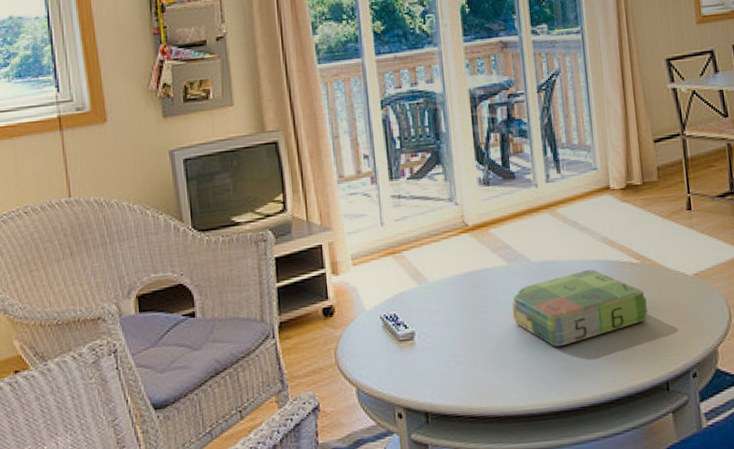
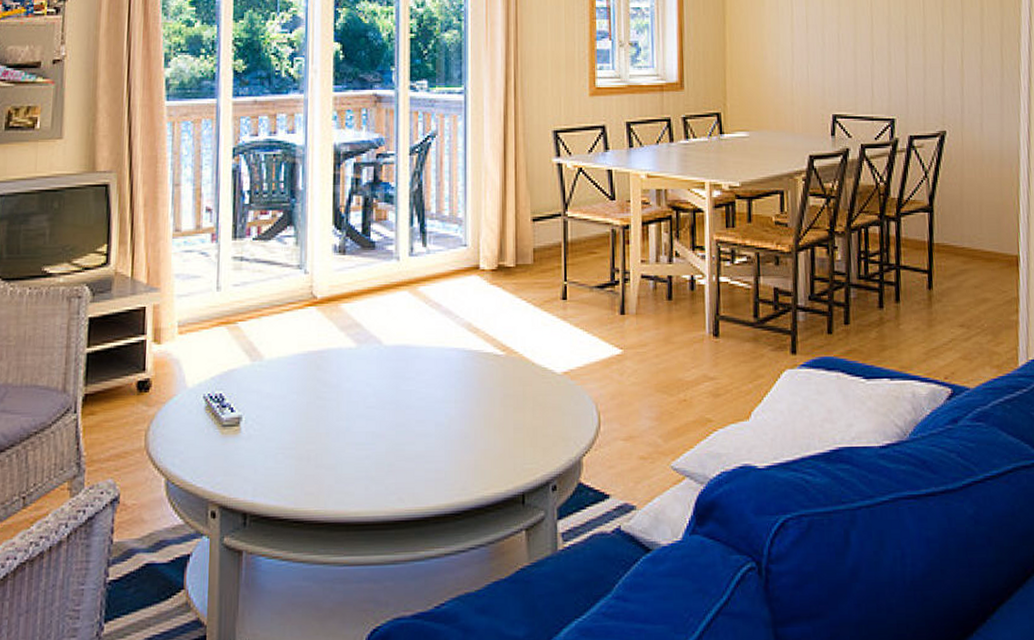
board game: present [512,270,648,347] -> none [357,359,508,445]

